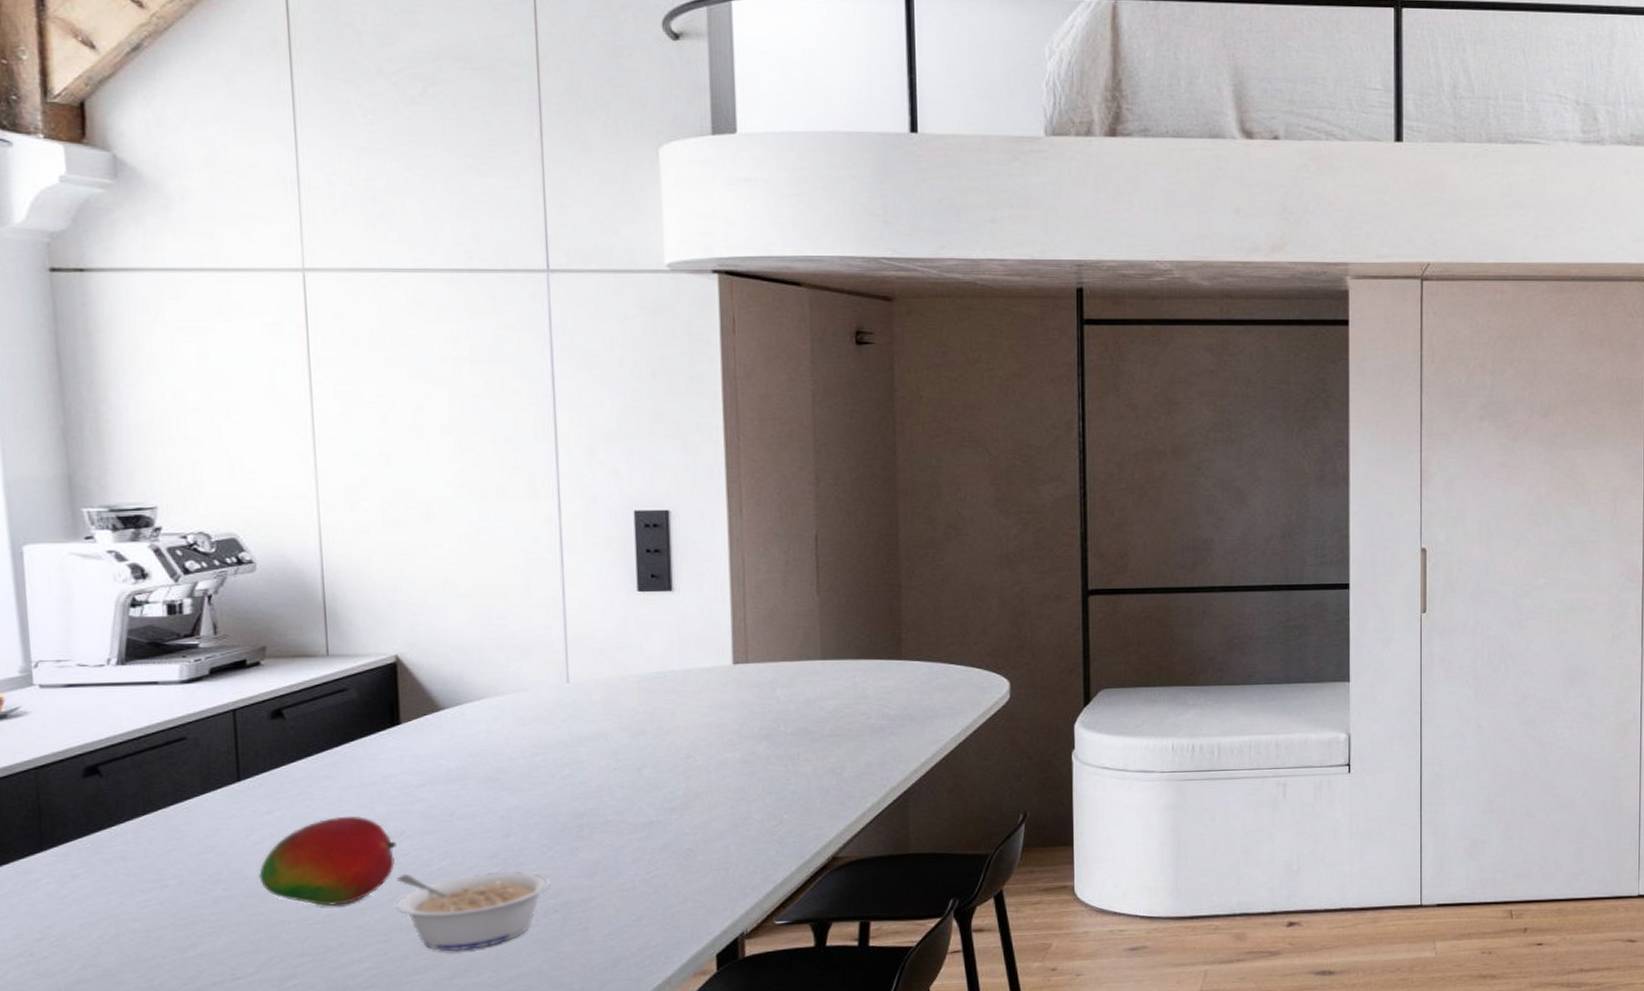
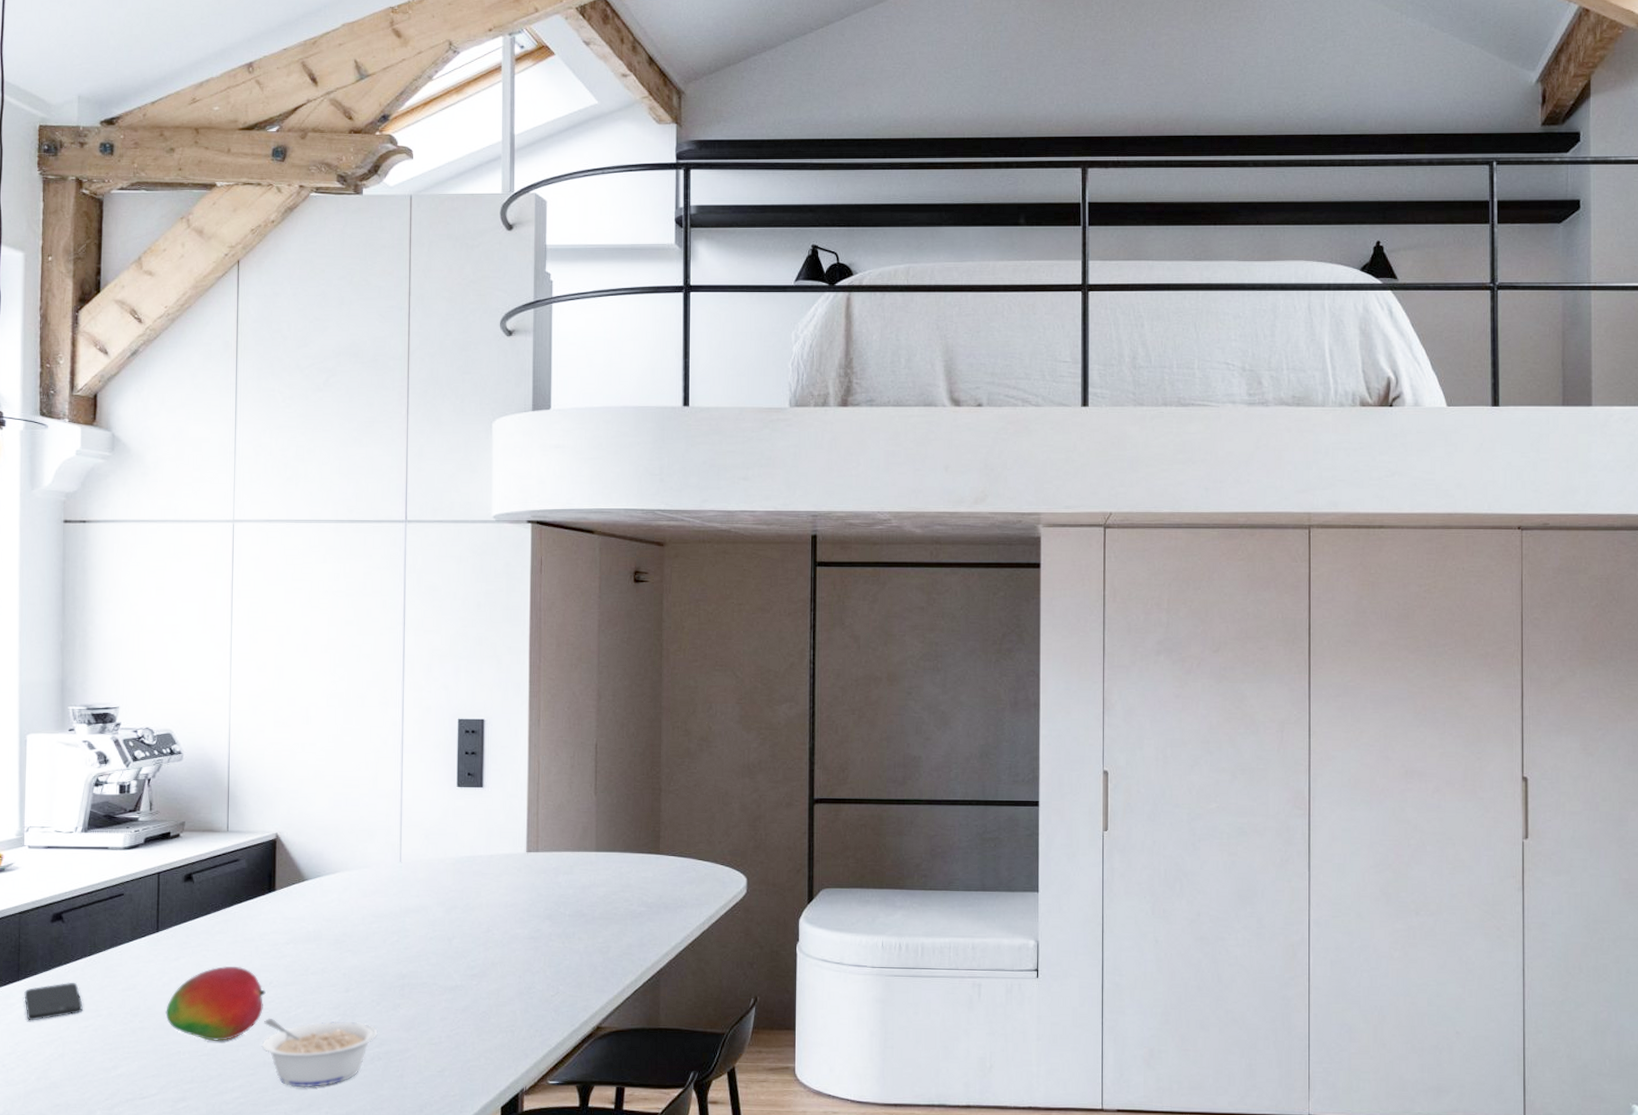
smartphone: none [52,848,140,899] -> present [24,982,83,1021]

